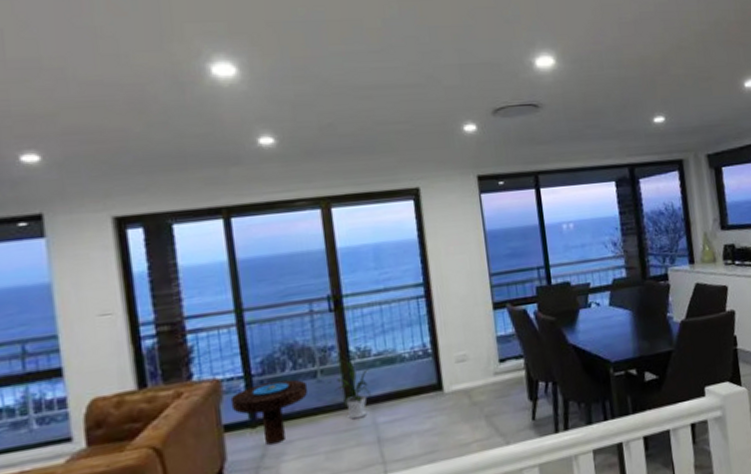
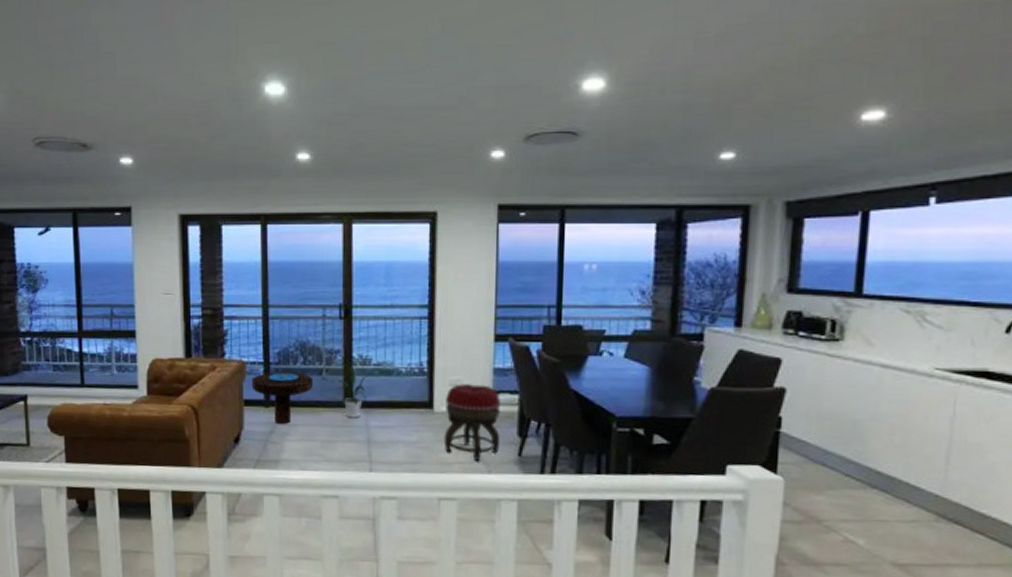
footstool: none [454,355,514,436] -> present [443,384,501,462]

